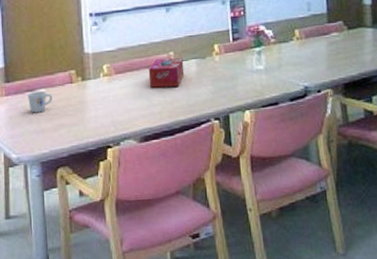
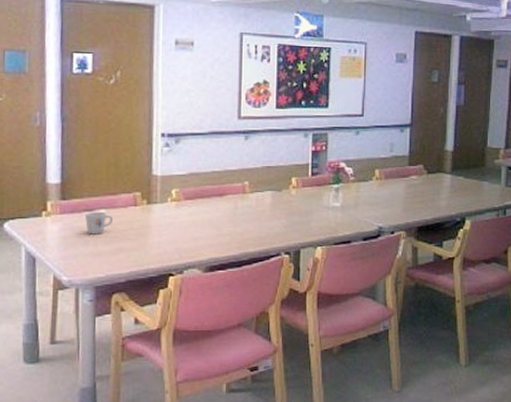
tissue box: present [148,58,185,88] -> none [220,187,259,217]

